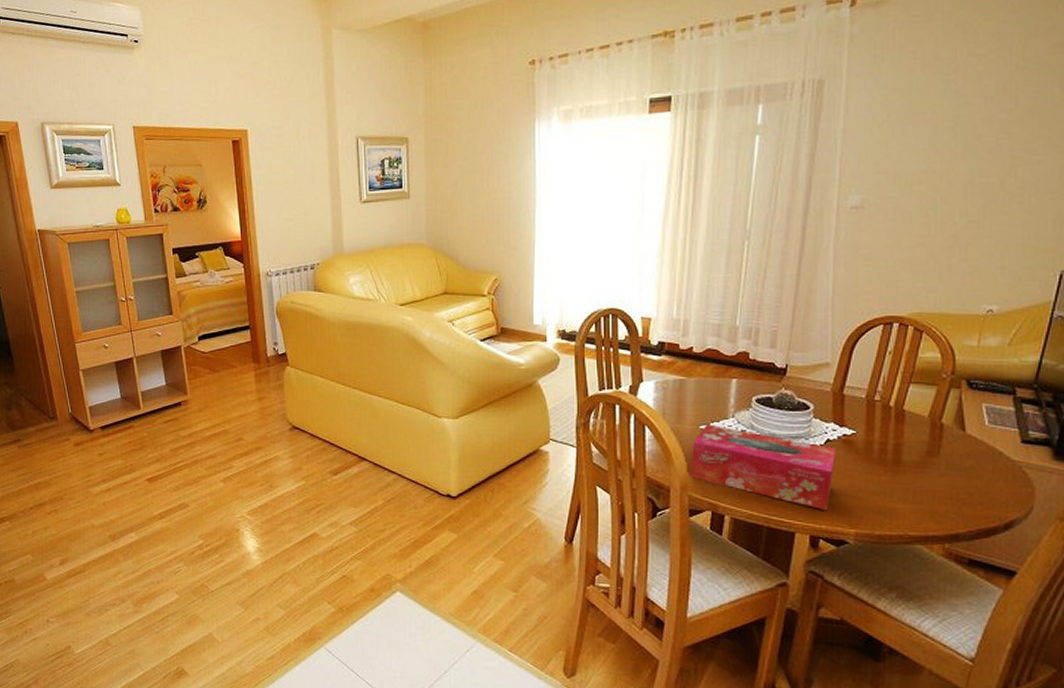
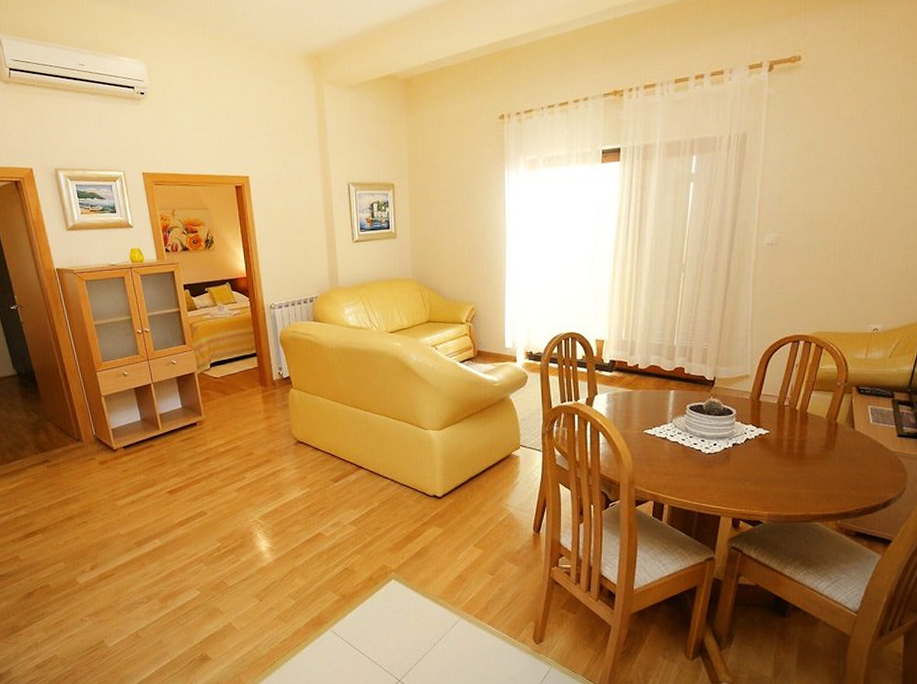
tissue box: present [690,424,837,511] -> none [636,428,754,498]

